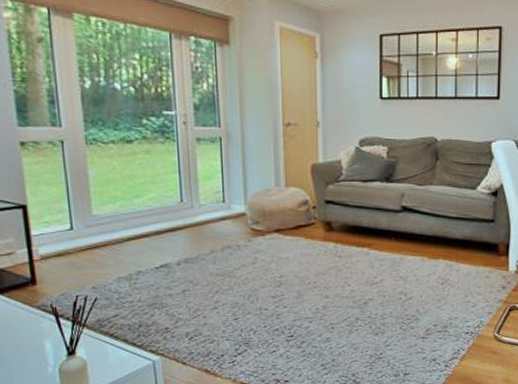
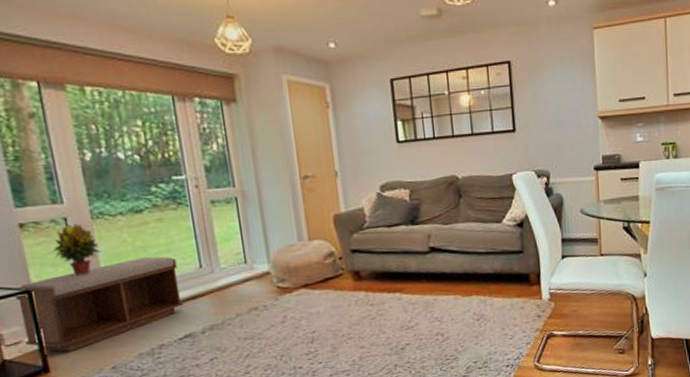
bench: none [11,187,162,267] -> present [14,256,183,352]
potted plant: none [48,147,91,198] -> present [52,223,101,277]

